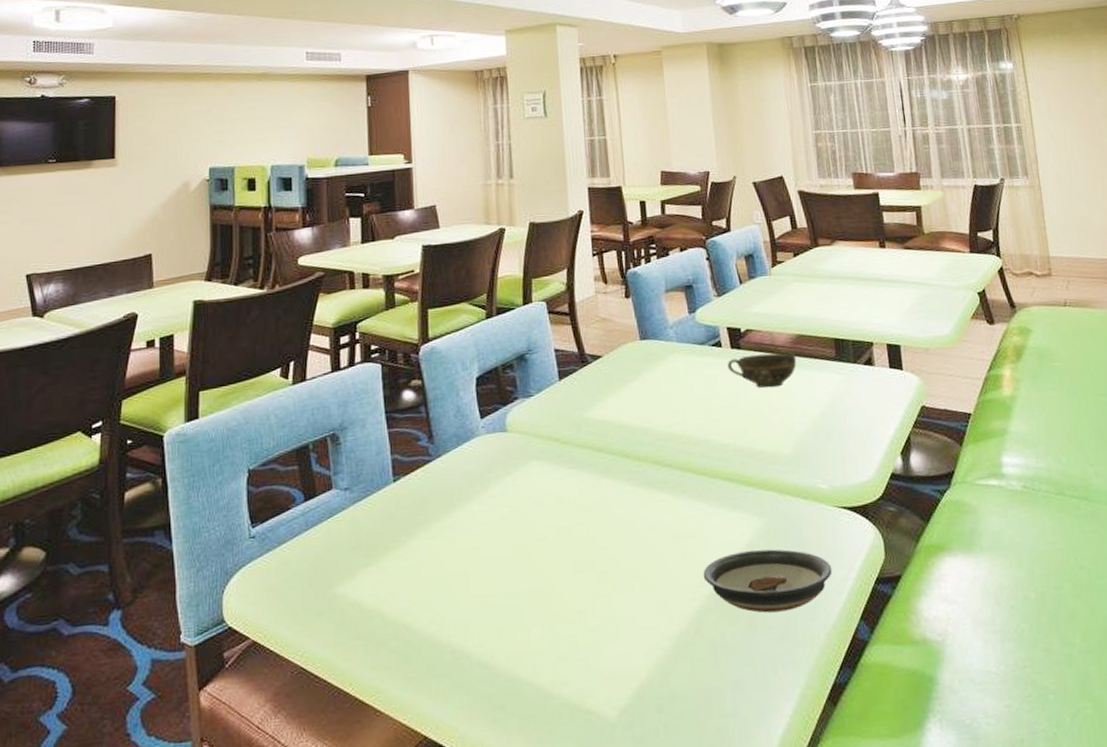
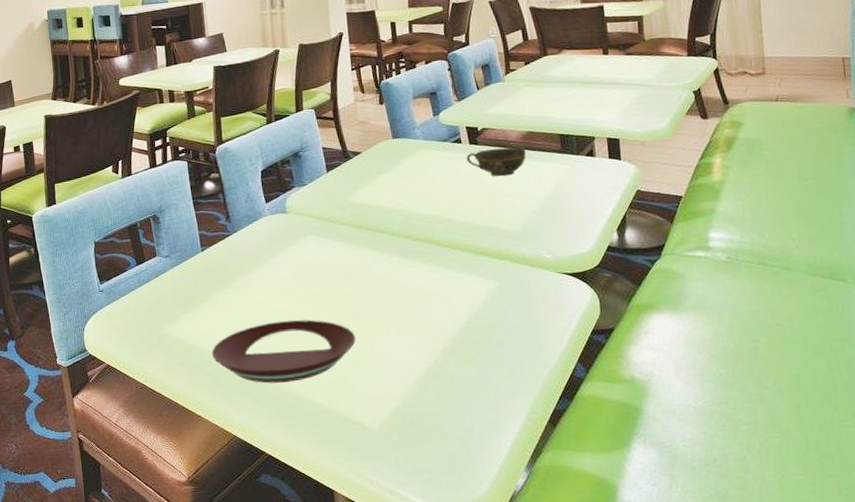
plate: none [399,571,591,661] -> present [211,319,356,384]
saucer: present [703,549,832,613] -> none [446,305,555,355]

